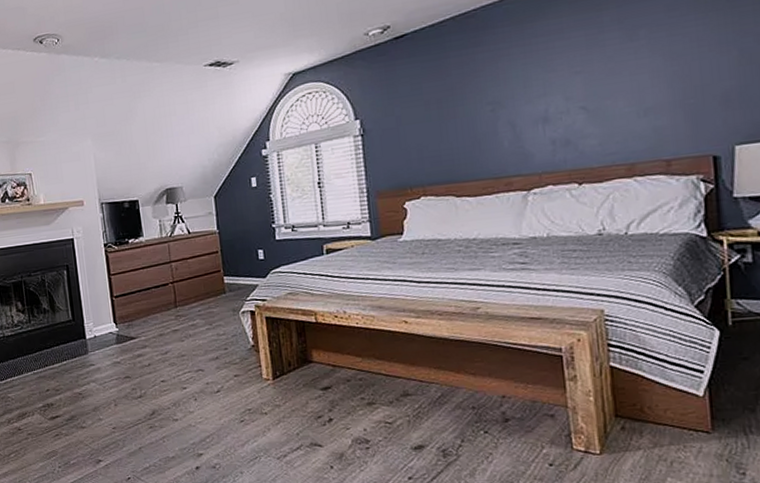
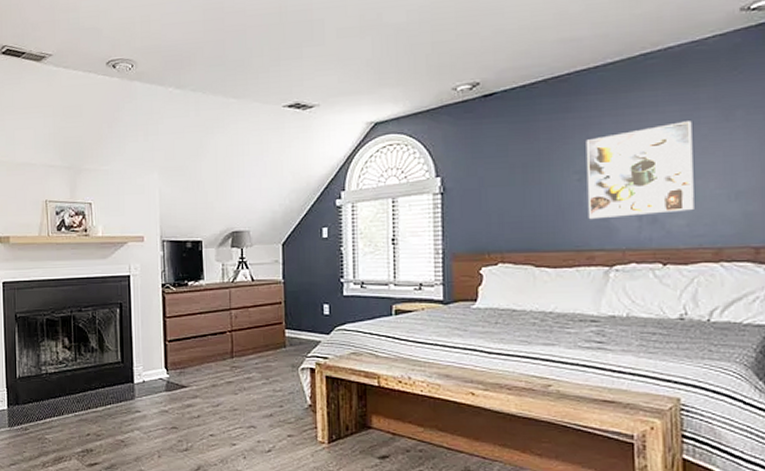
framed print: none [496,44,605,148] -> present [586,121,694,220]

